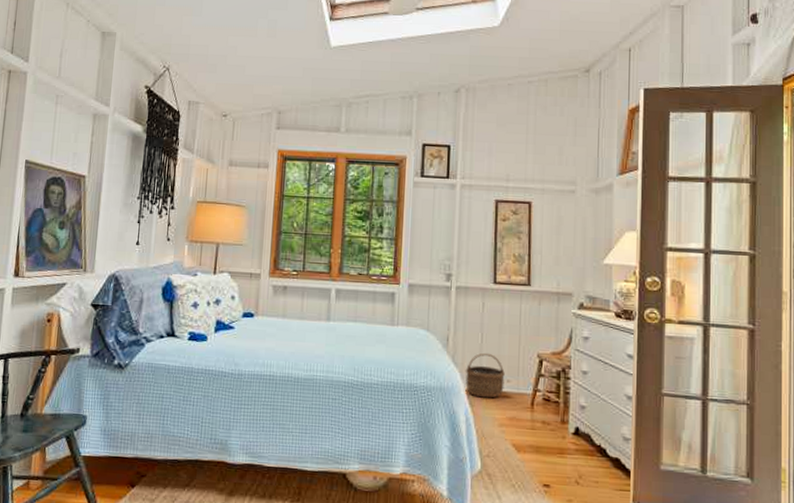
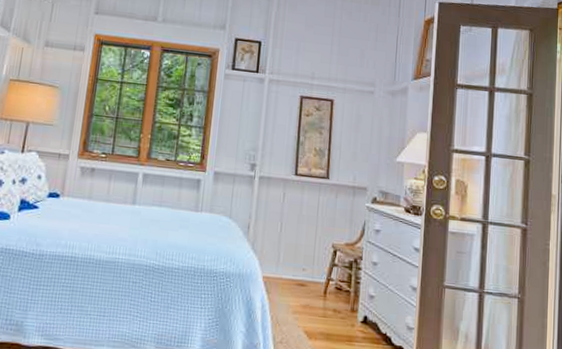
wicker basket: present [465,352,505,398] -> none [263,241,301,286]

